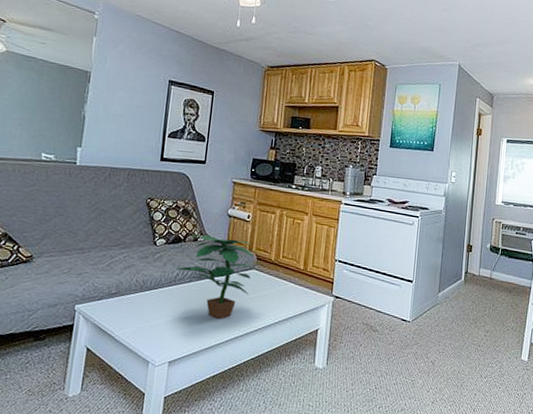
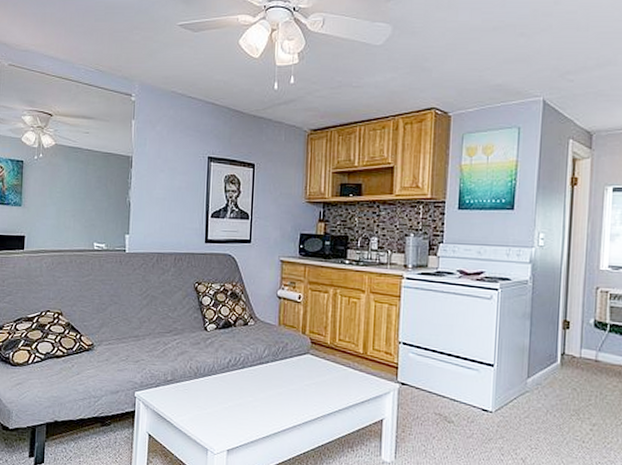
potted plant: present [176,235,257,319] -> none [228,319,311,407]

